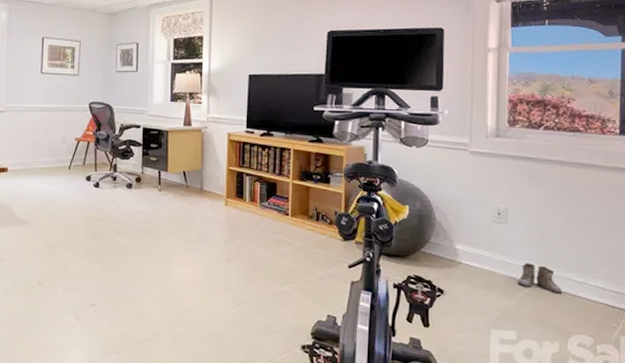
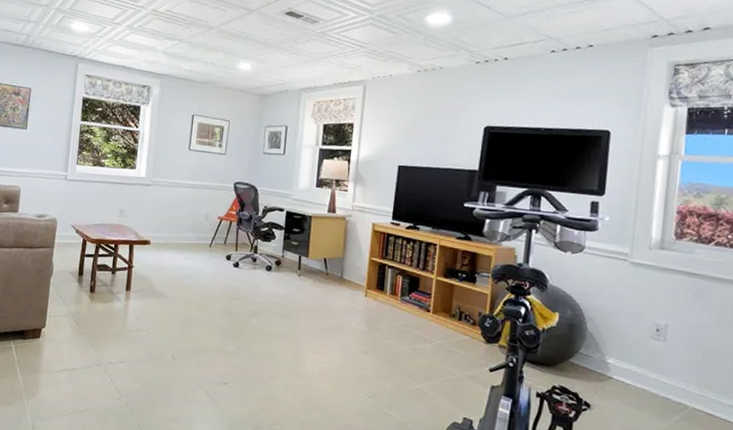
boots: present [517,262,562,294] -> none [673,384,723,421]

